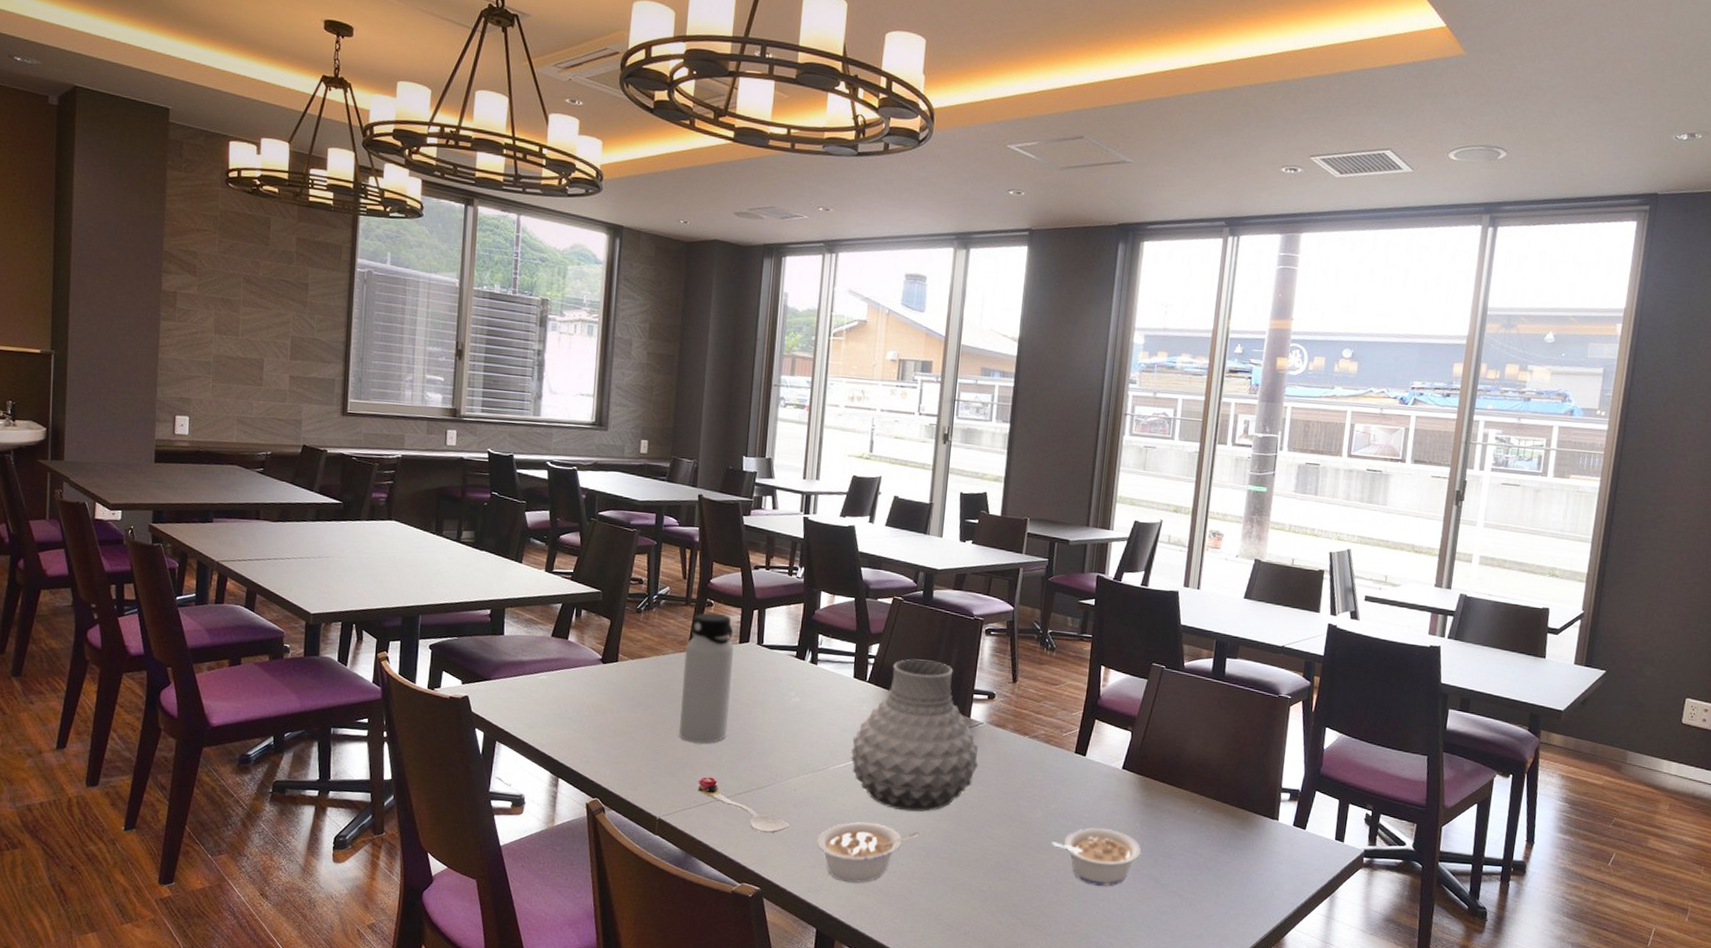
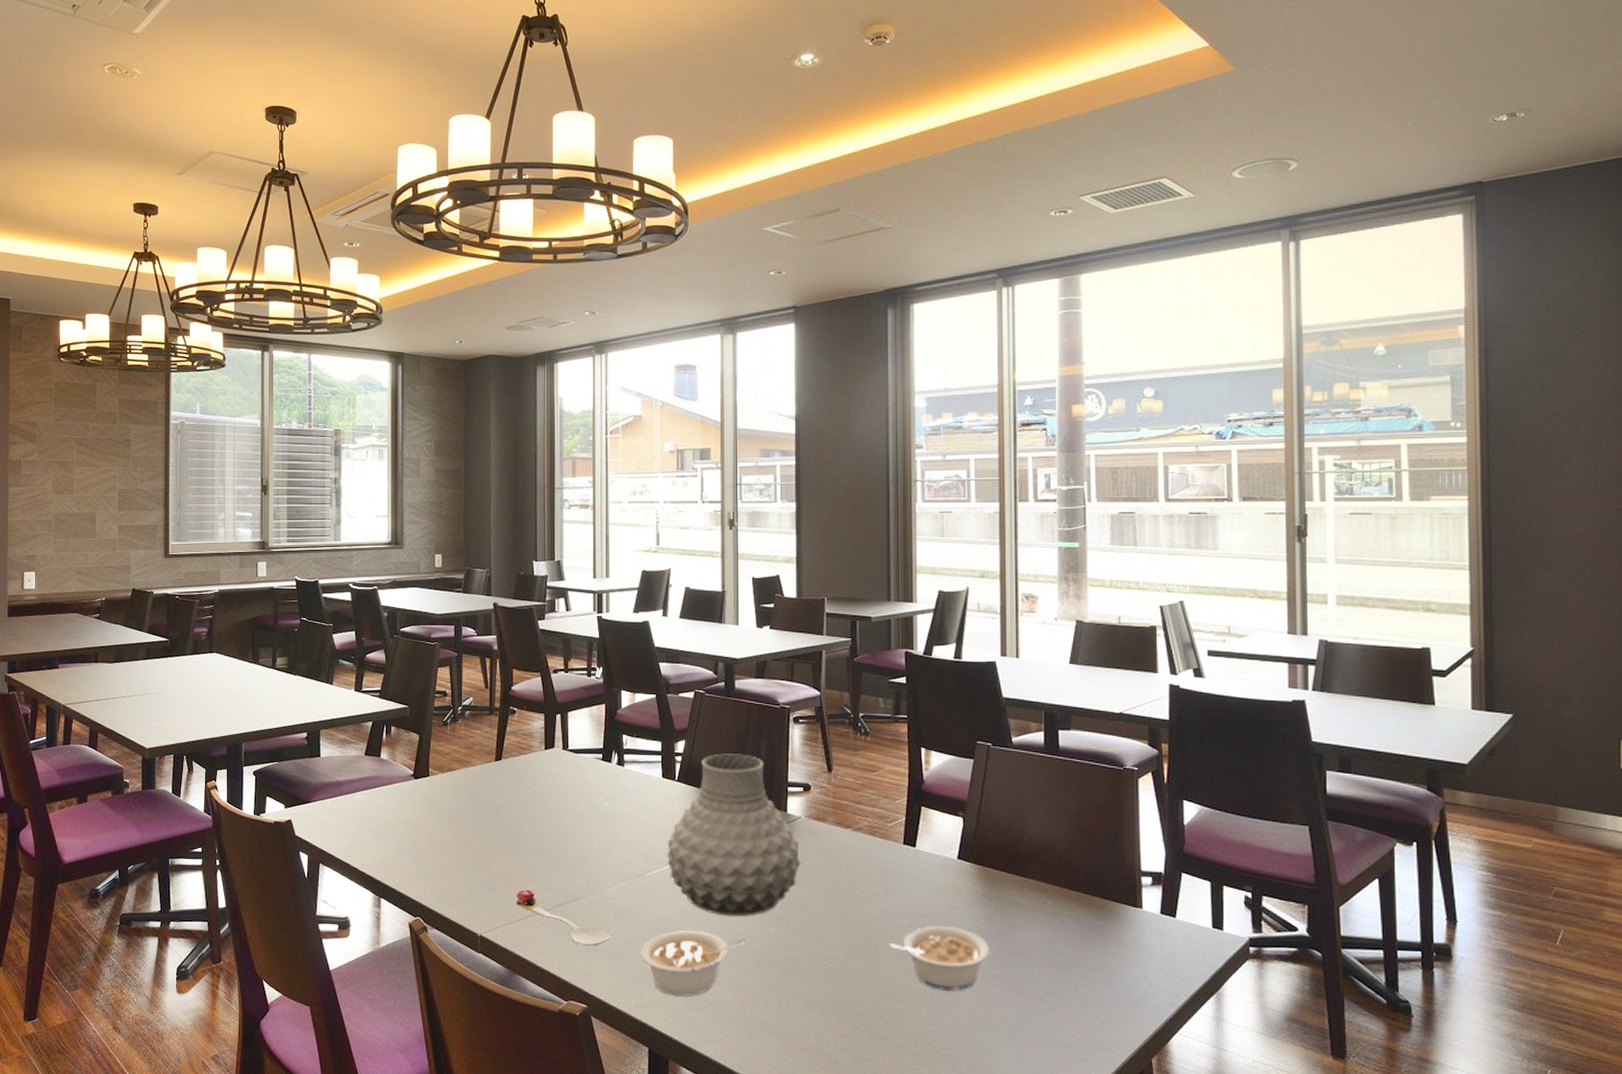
water bottle: present [679,612,734,744] -> none [492,720,541,856]

